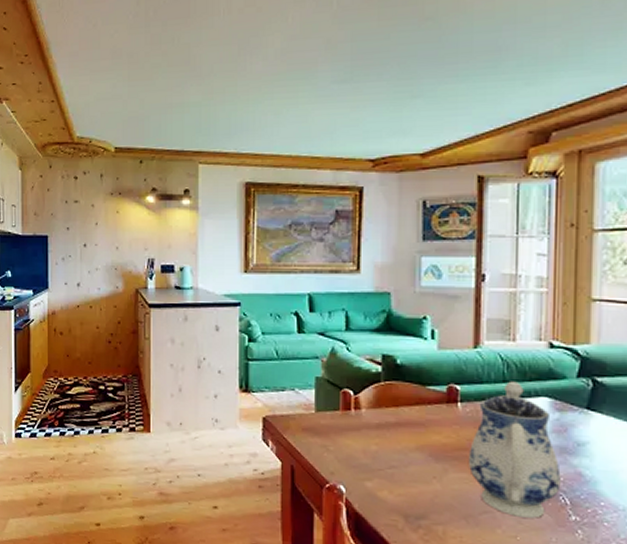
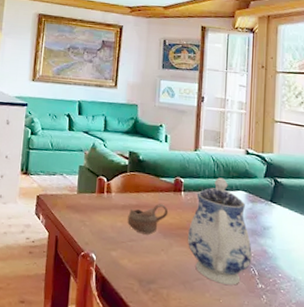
cup: none [385,419,440,459] -> present [127,204,169,235]

